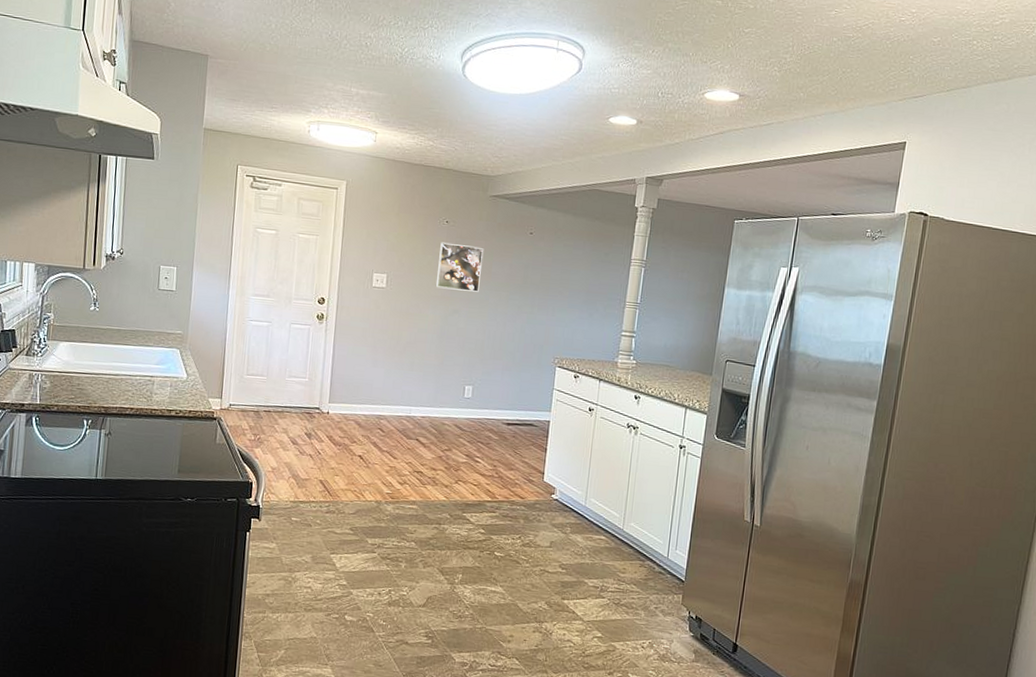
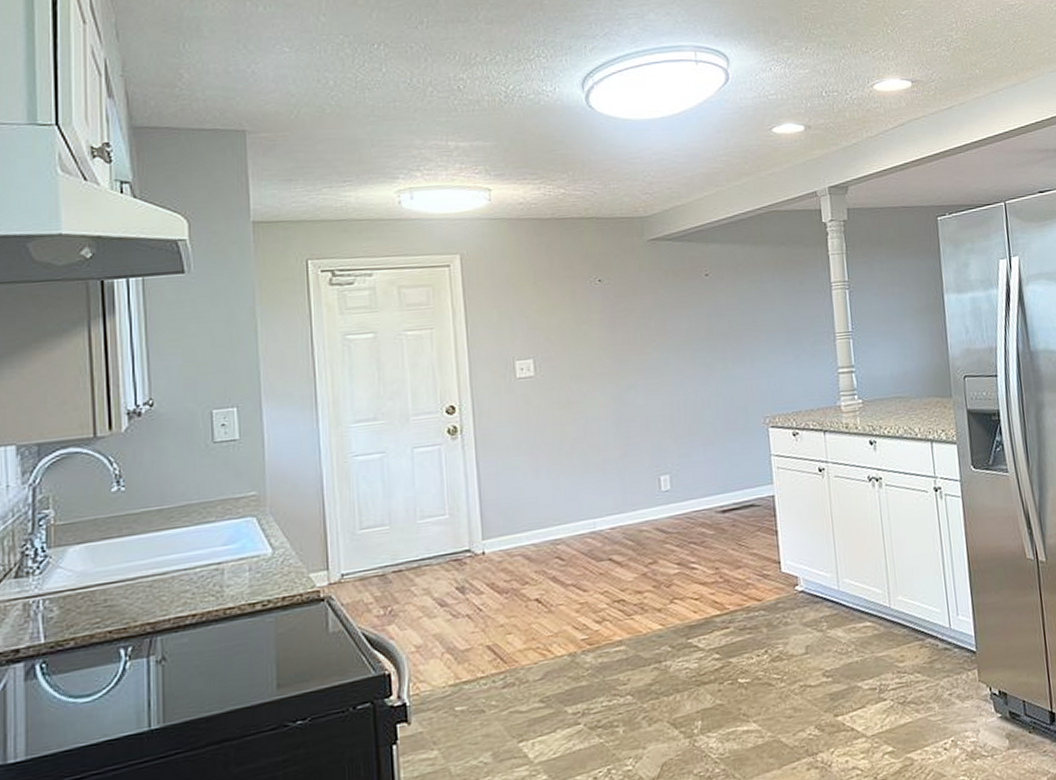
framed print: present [435,242,484,292] -> none [596,303,655,363]

